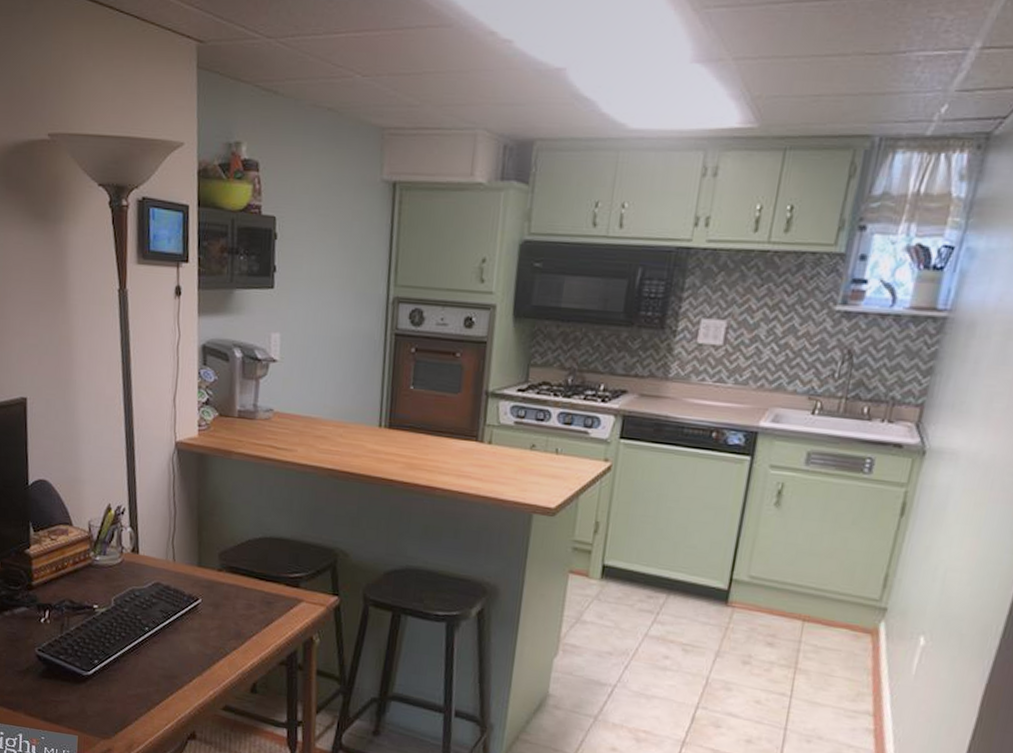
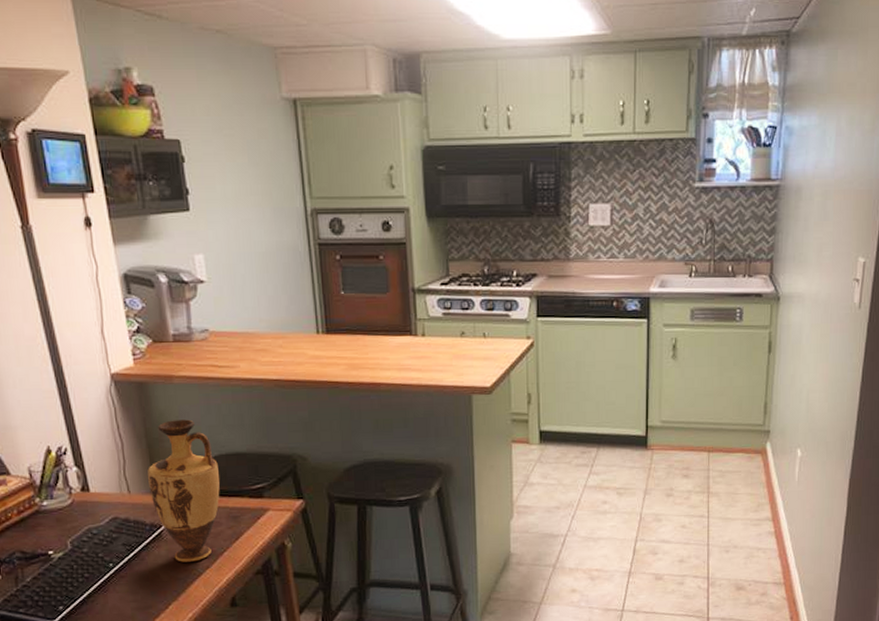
vase: none [193,495,261,641] -> present [148,419,220,562]

